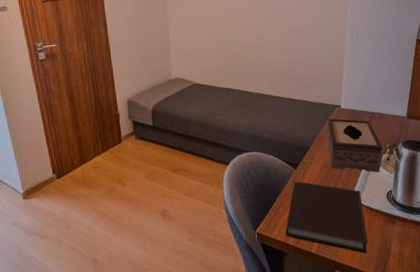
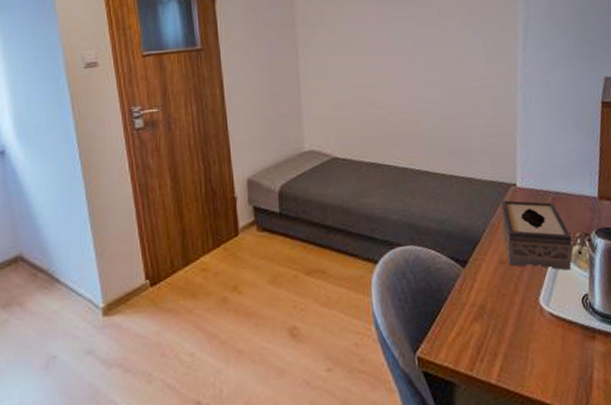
notebook: present [285,181,368,254] -> none [454,284,564,383]

